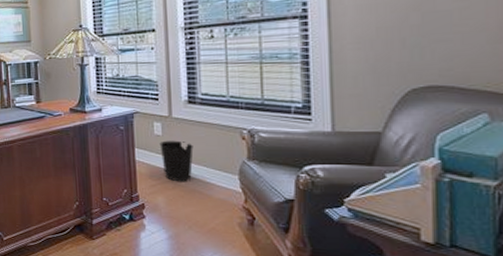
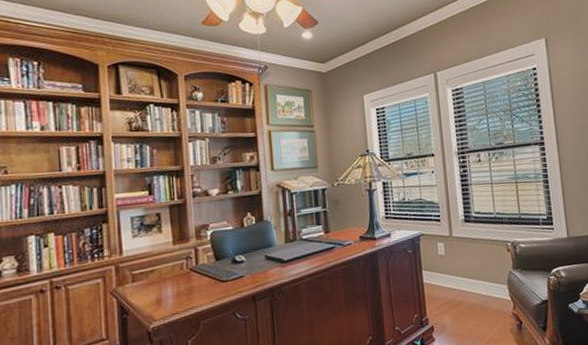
wastebasket: present [159,140,194,182] -> none [443,258,472,299]

